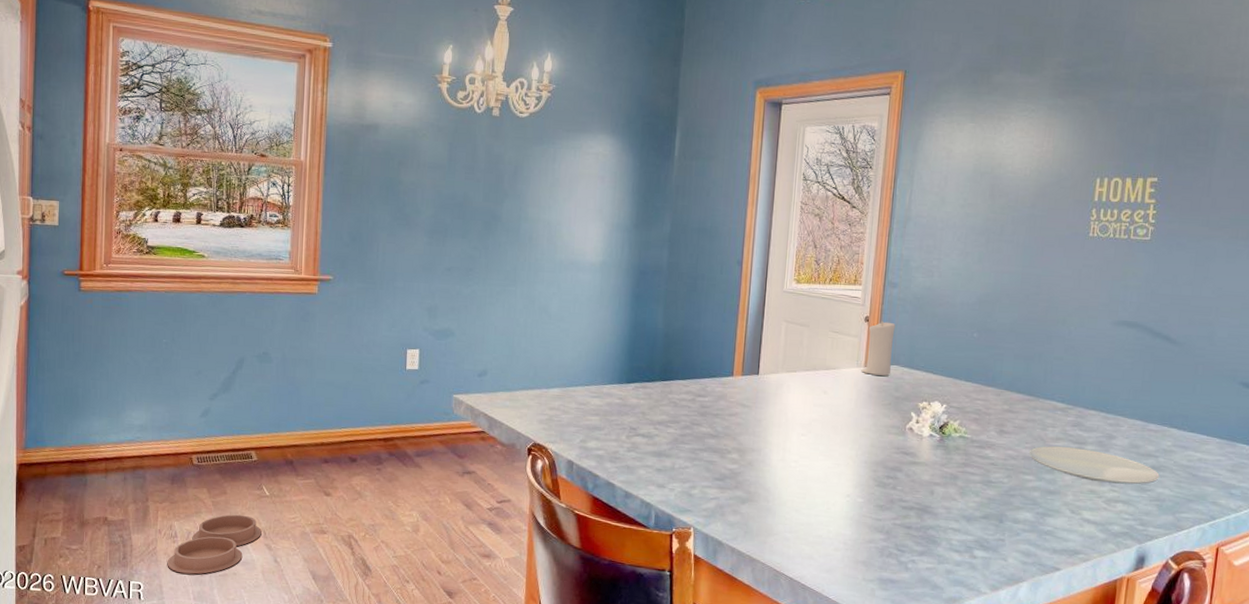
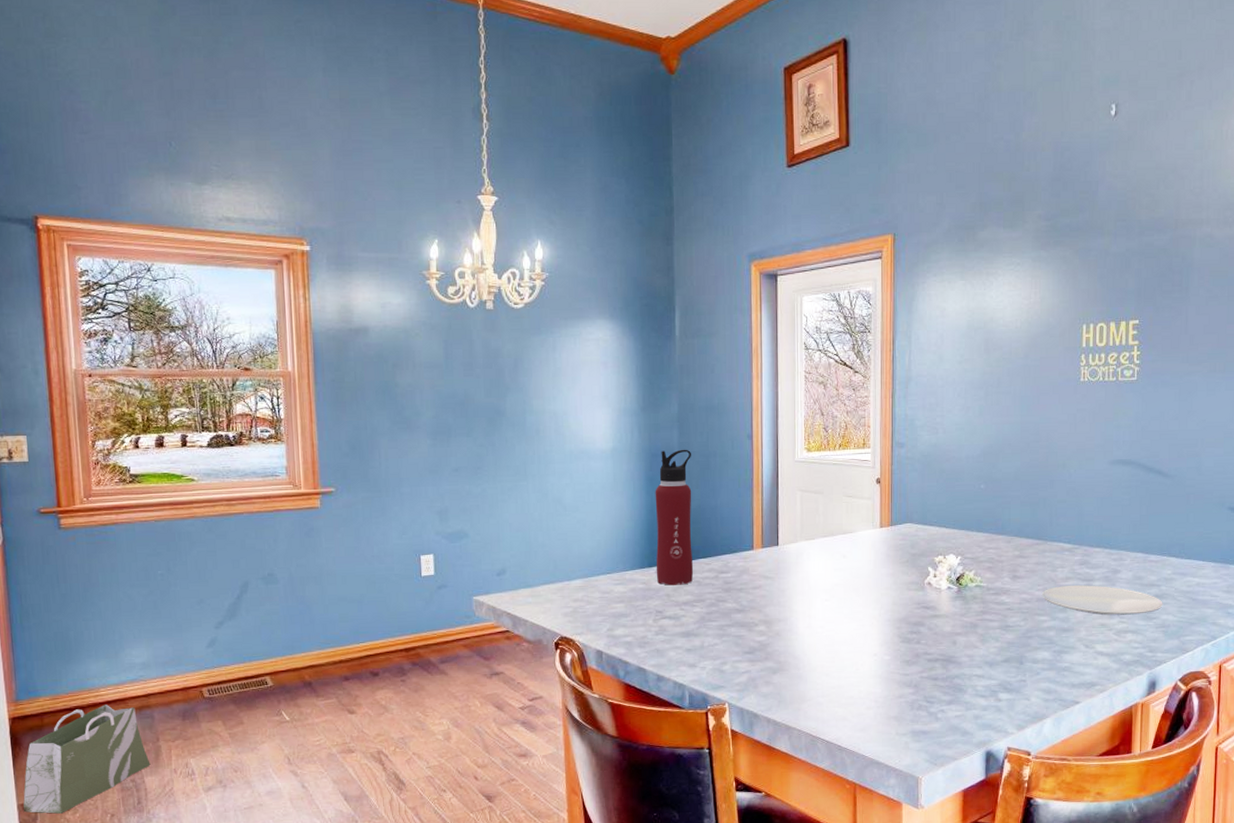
grocery bag: none [20,461,138,559] -> present [23,705,151,814]
pet bowl: present [167,514,262,576] -> none [186,743,286,813]
water bottle: none [633,269,680,404] -> present [655,449,694,586]
candle: present [861,320,895,377] -> none [877,480,906,535]

